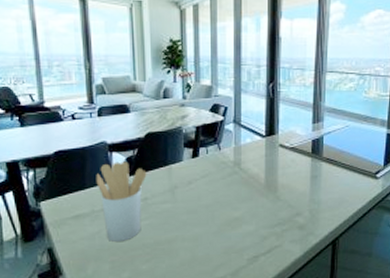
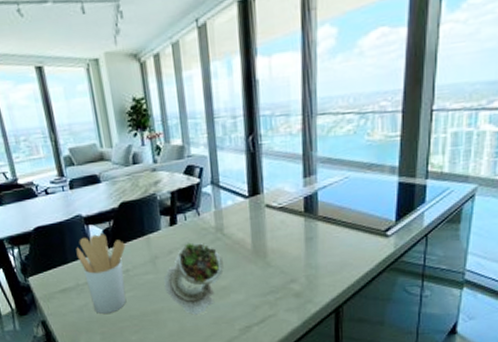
succulent plant: none [181,175,238,246] -> present [163,242,224,316]

